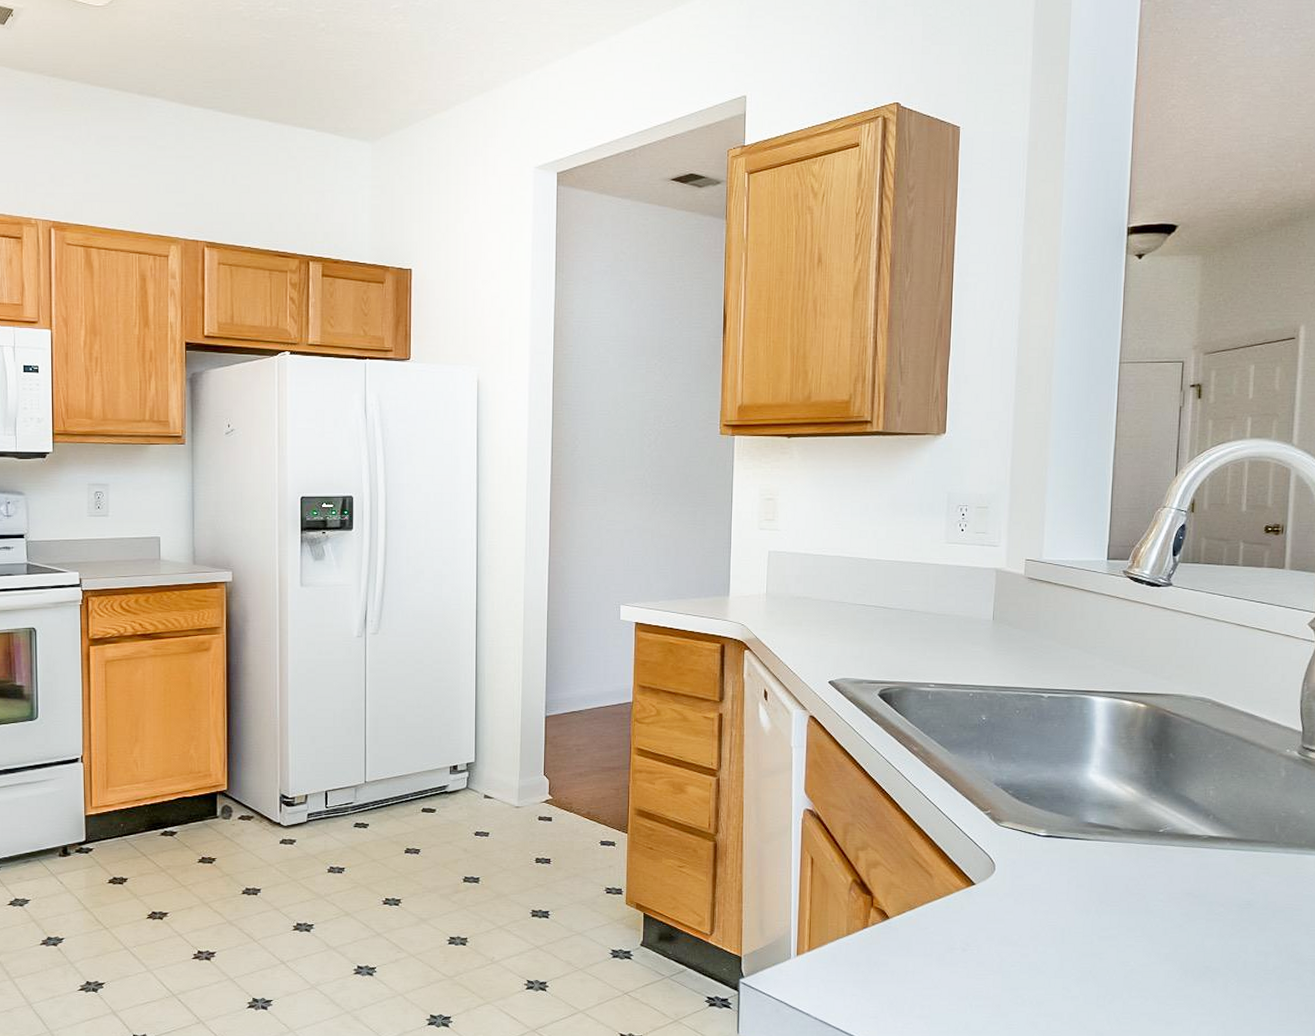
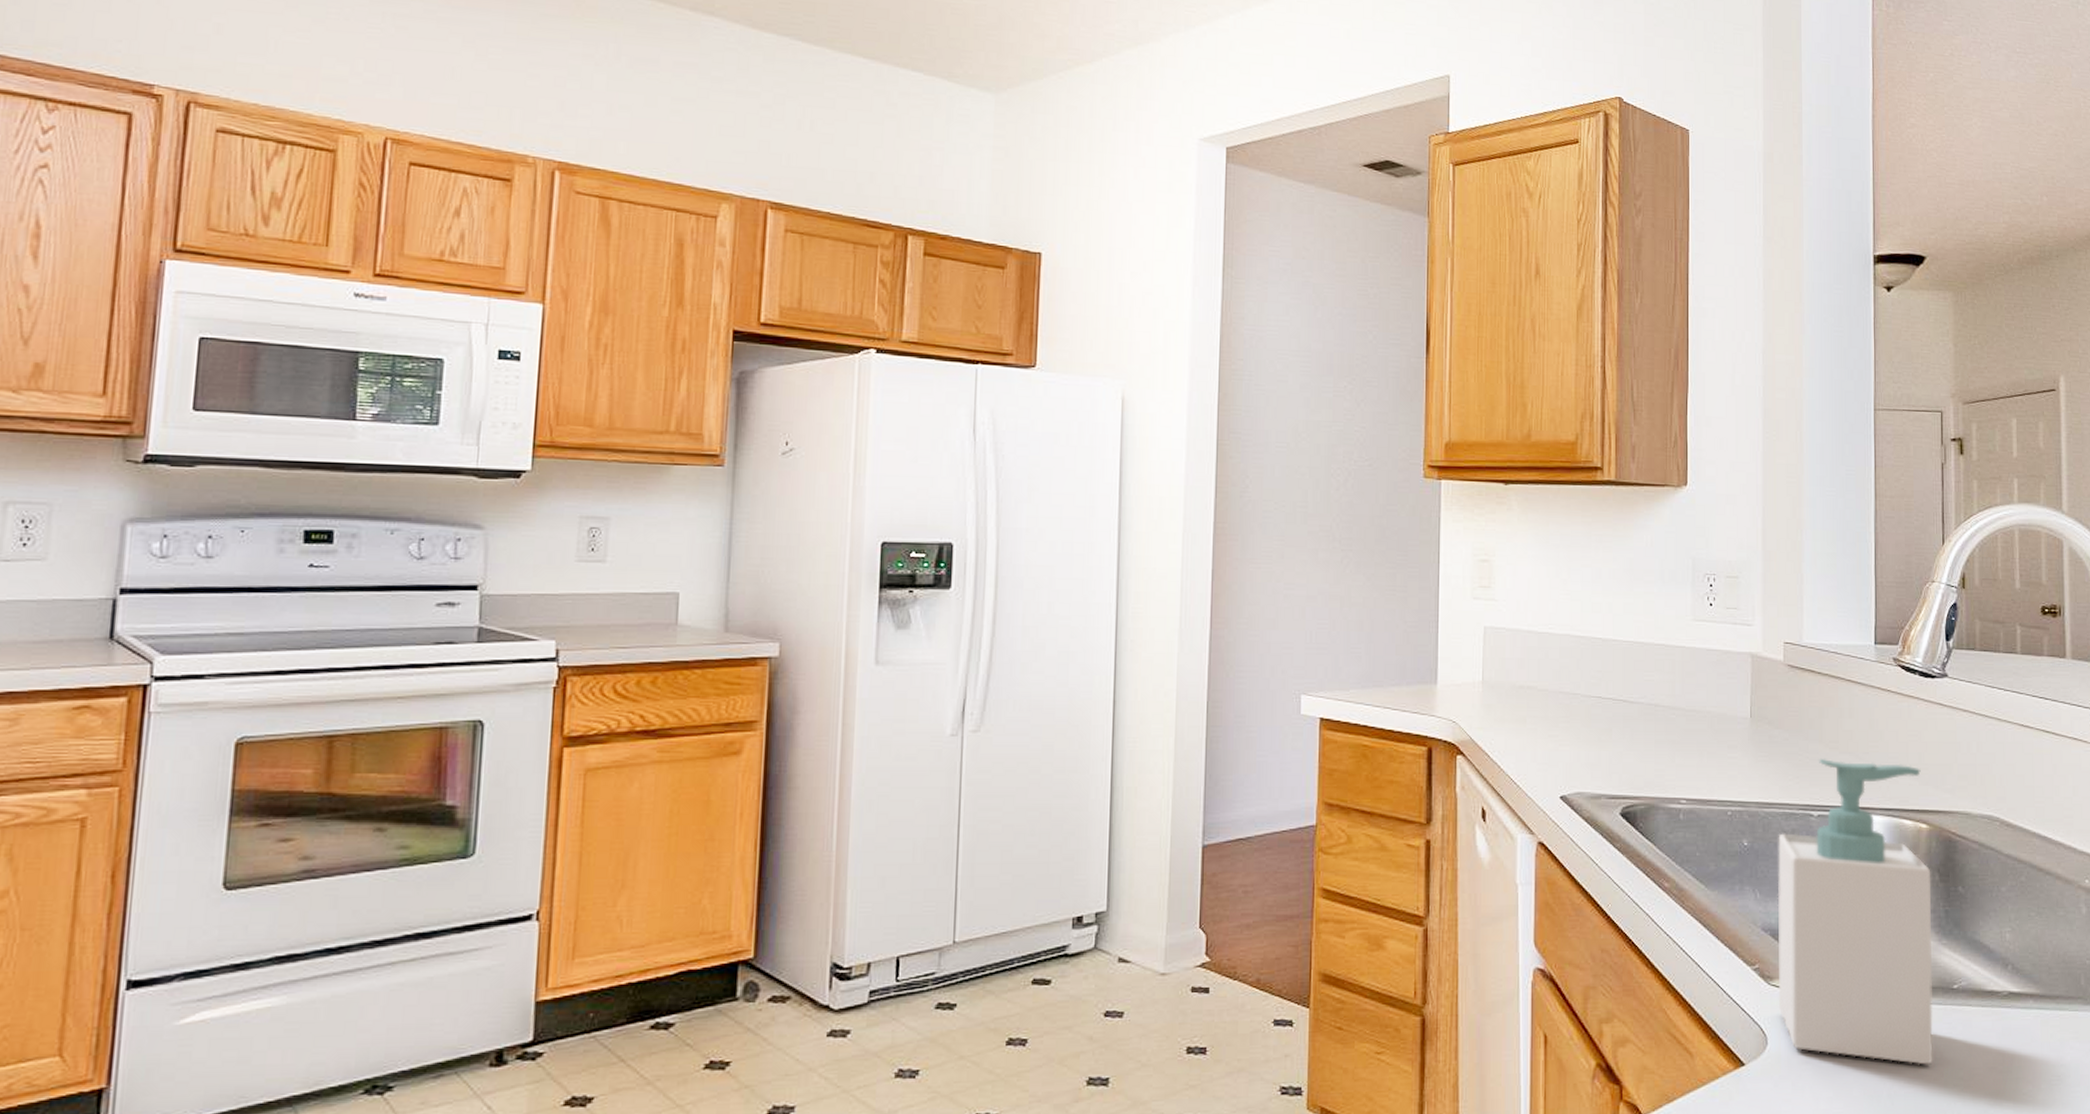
soap bottle: none [1005,651,1146,889] -> present [1777,758,1933,1065]

